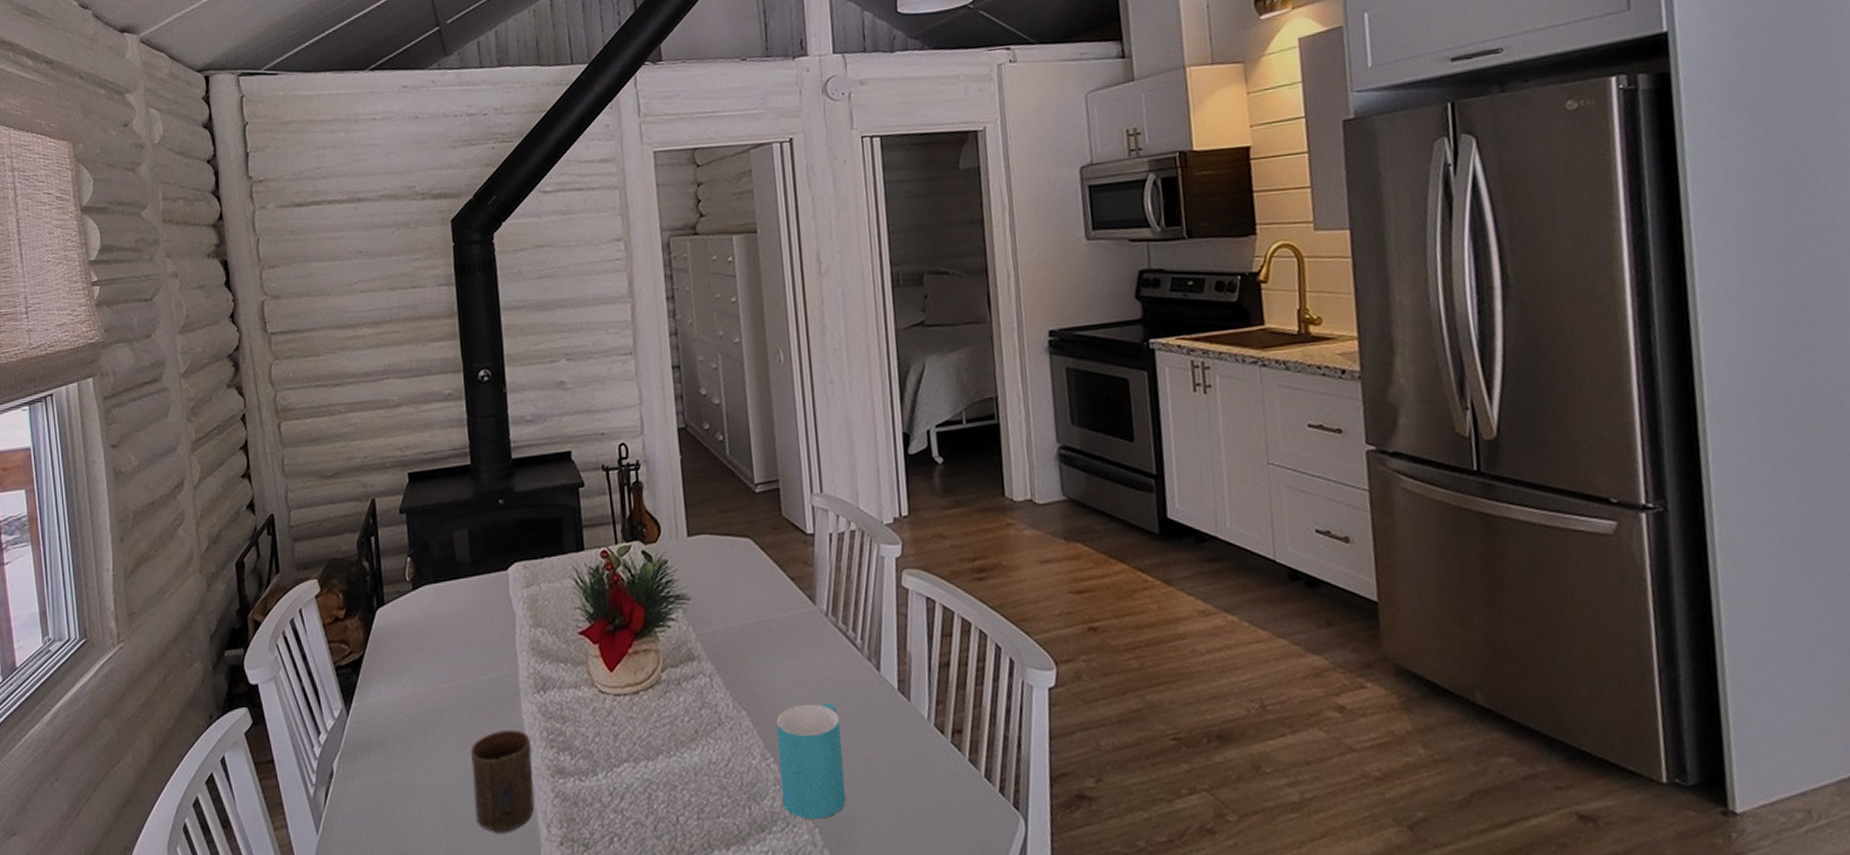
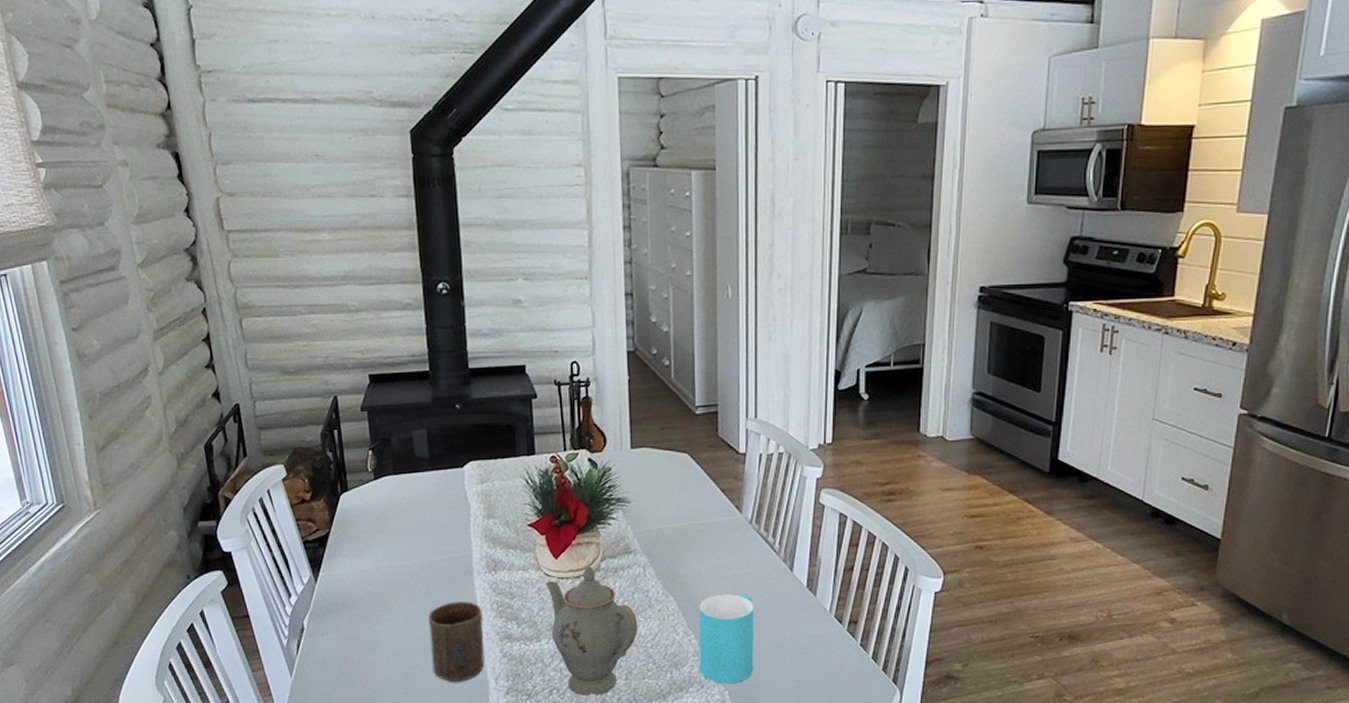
teapot: none [601,678,709,843] -> present [546,566,638,696]

